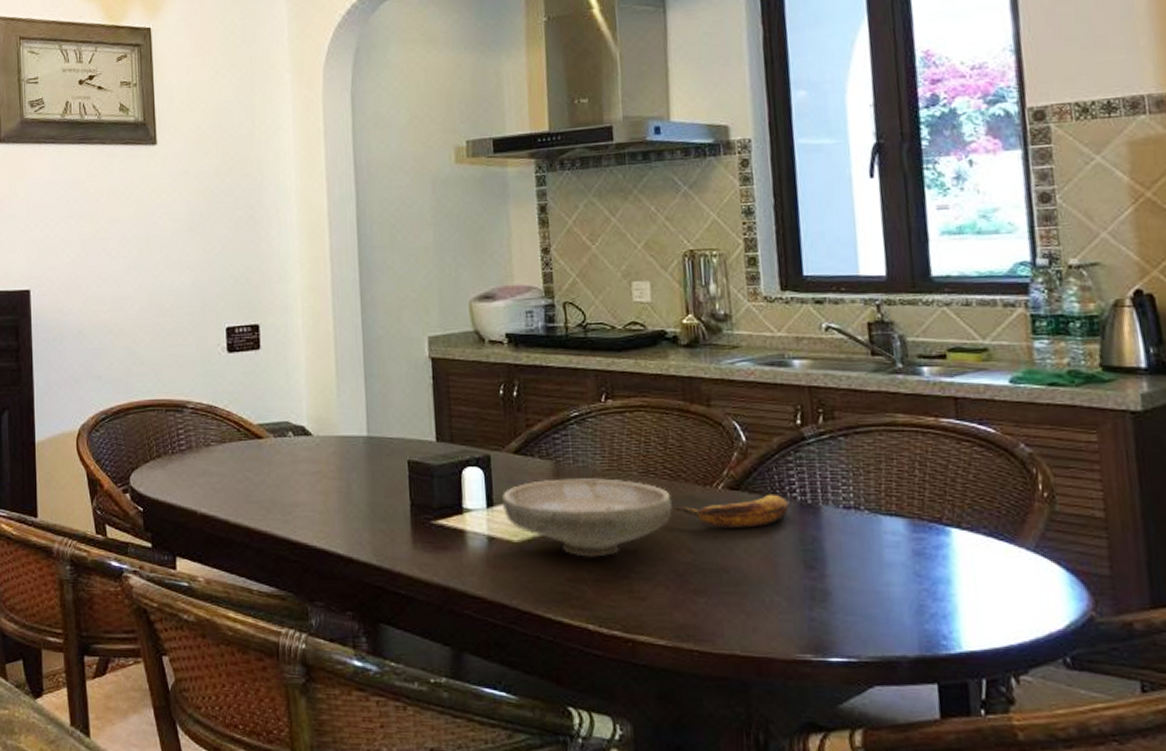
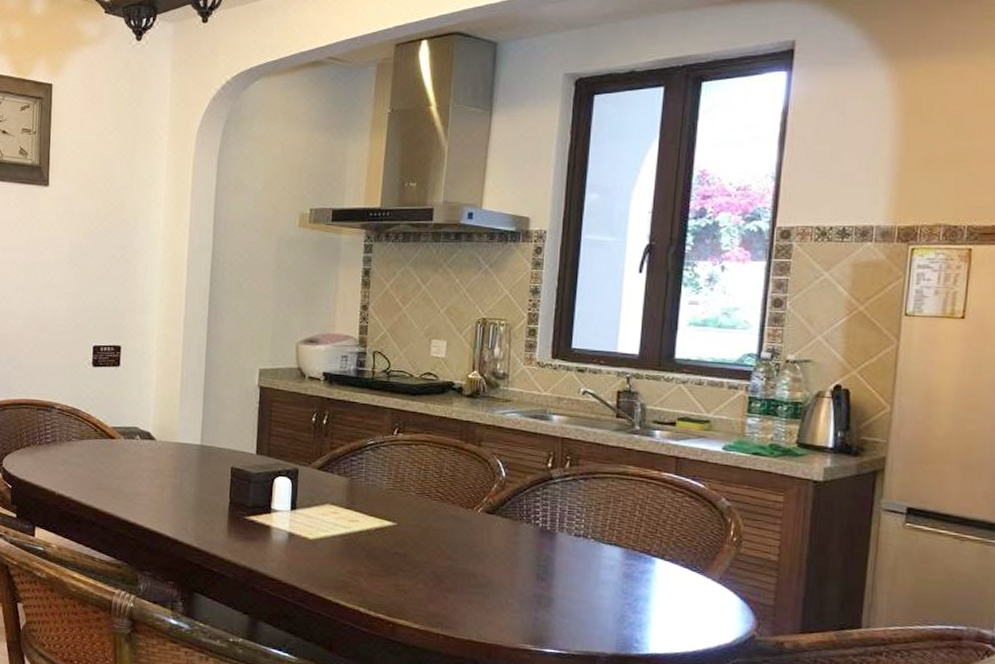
bowl: present [501,478,673,557] -> none [303,492,440,556]
banana: present [672,494,789,528] -> none [439,519,532,545]

